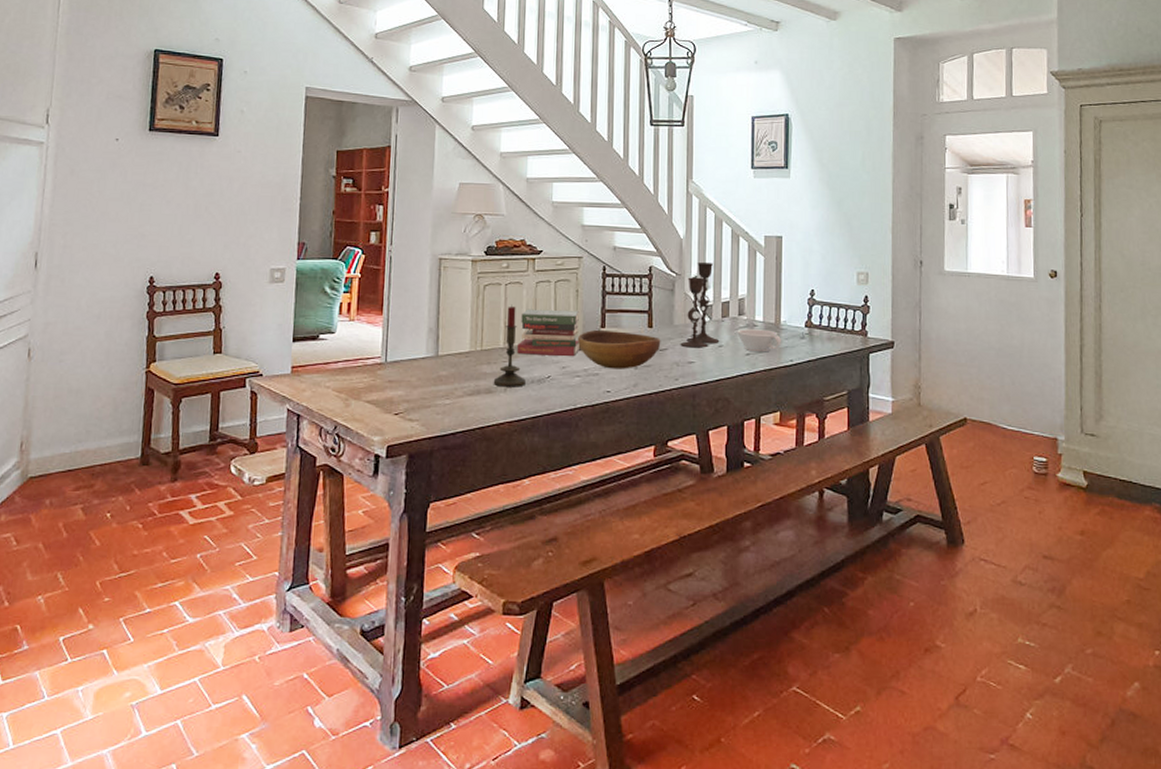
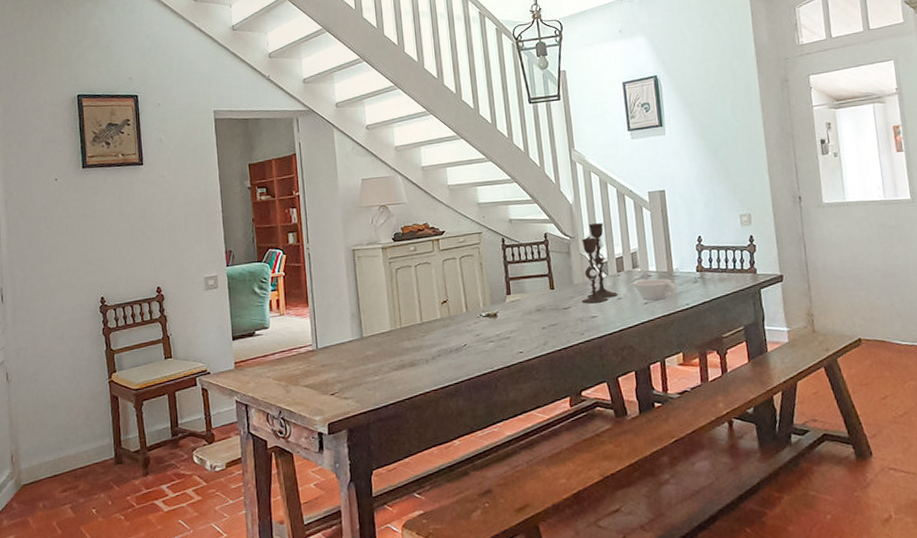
candle: present [493,304,526,387] -> none [415,283,445,359]
books: present [517,309,581,357] -> none [433,281,491,328]
bowl: present [577,329,661,369] -> none [486,296,564,332]

